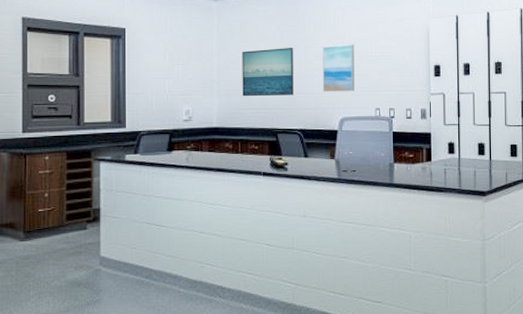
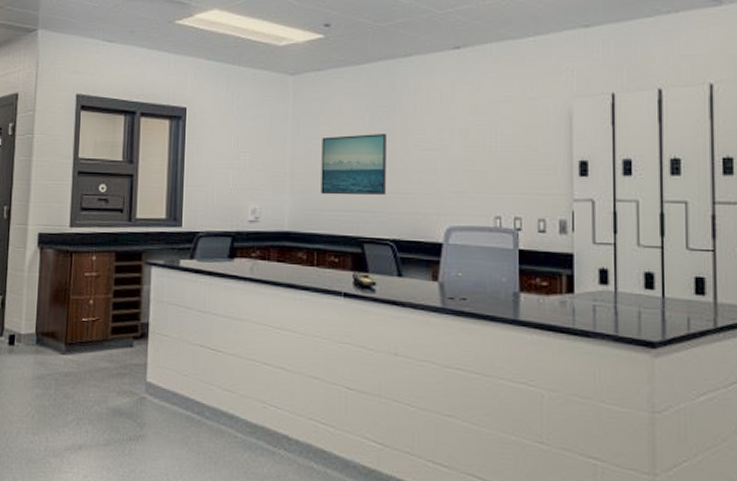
wall art: present [322,44,355,92] -> none [423,130,467,193]

